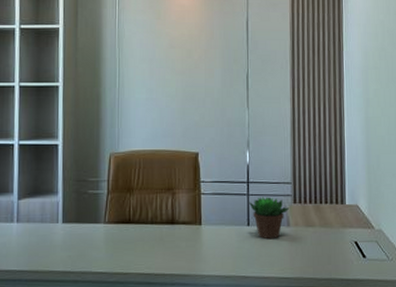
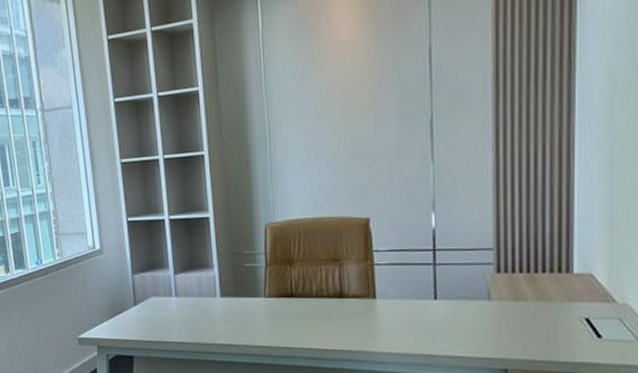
succulent plant: present [249,196,290,239] -> none [436,266,492,314]

